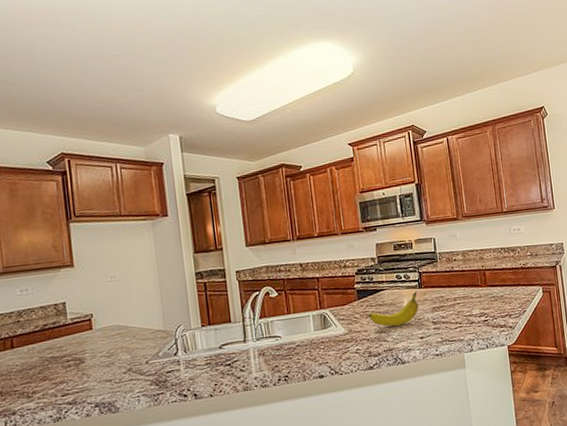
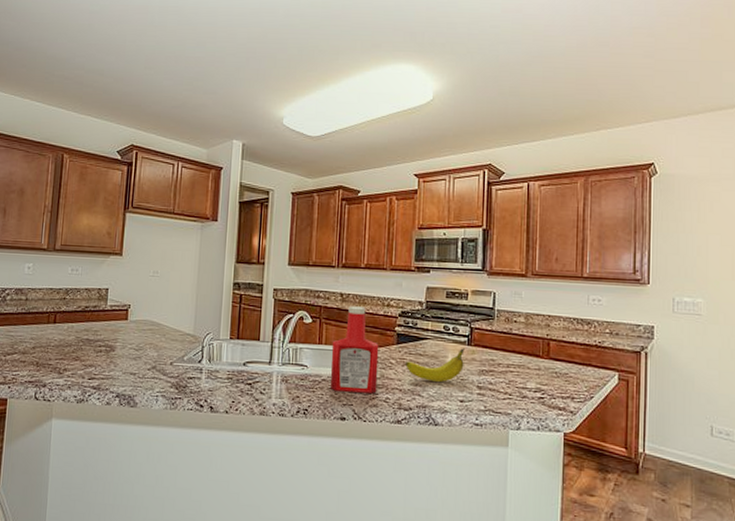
ketchup bottle: none [299,272,348,354] -> present [329,306,379,394]

